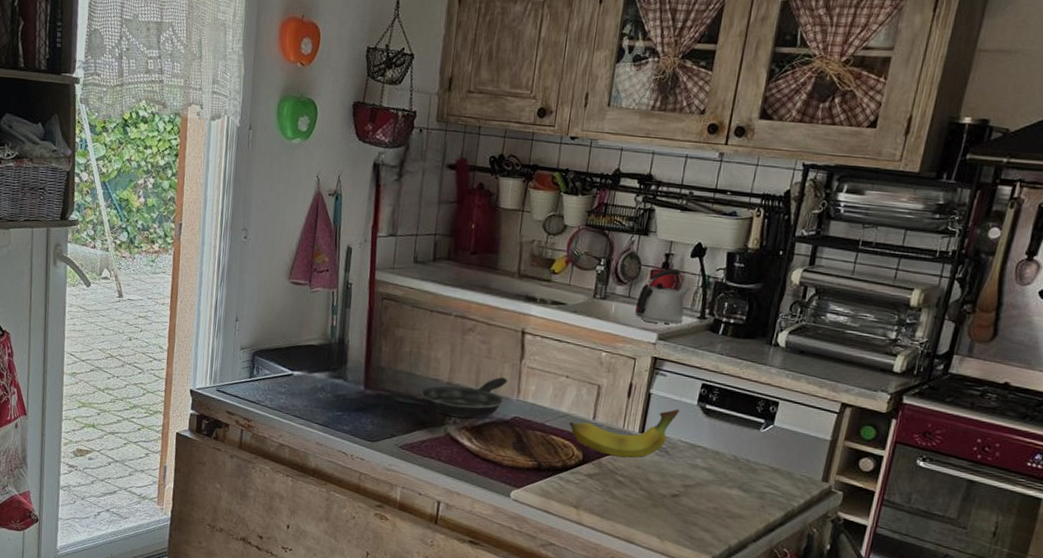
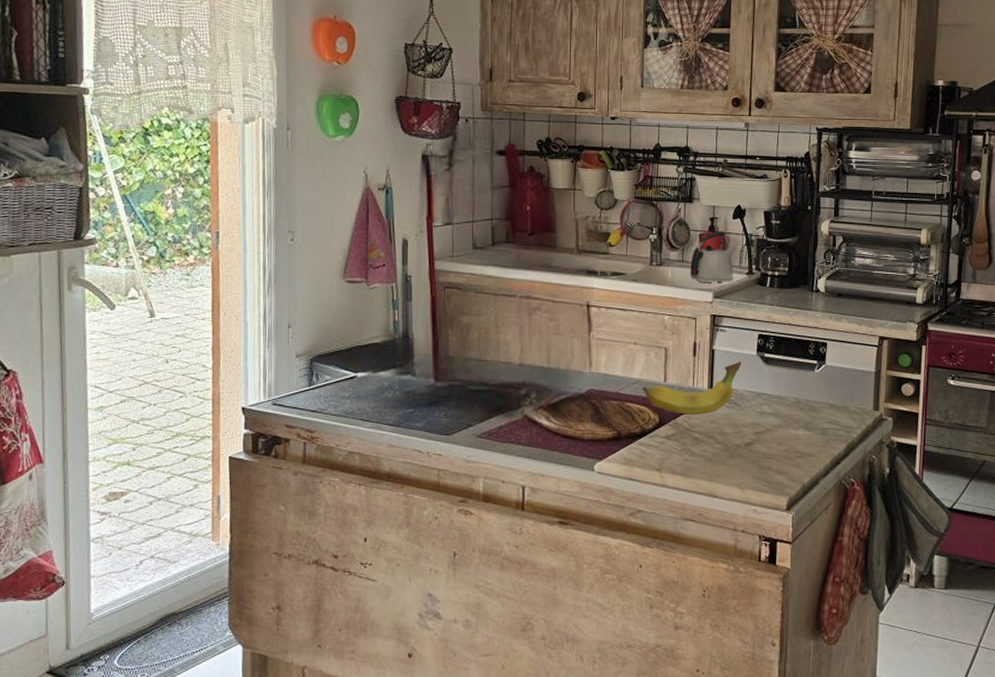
frying pan: present [421,377,508,419] -> none [494,351,579,398]

